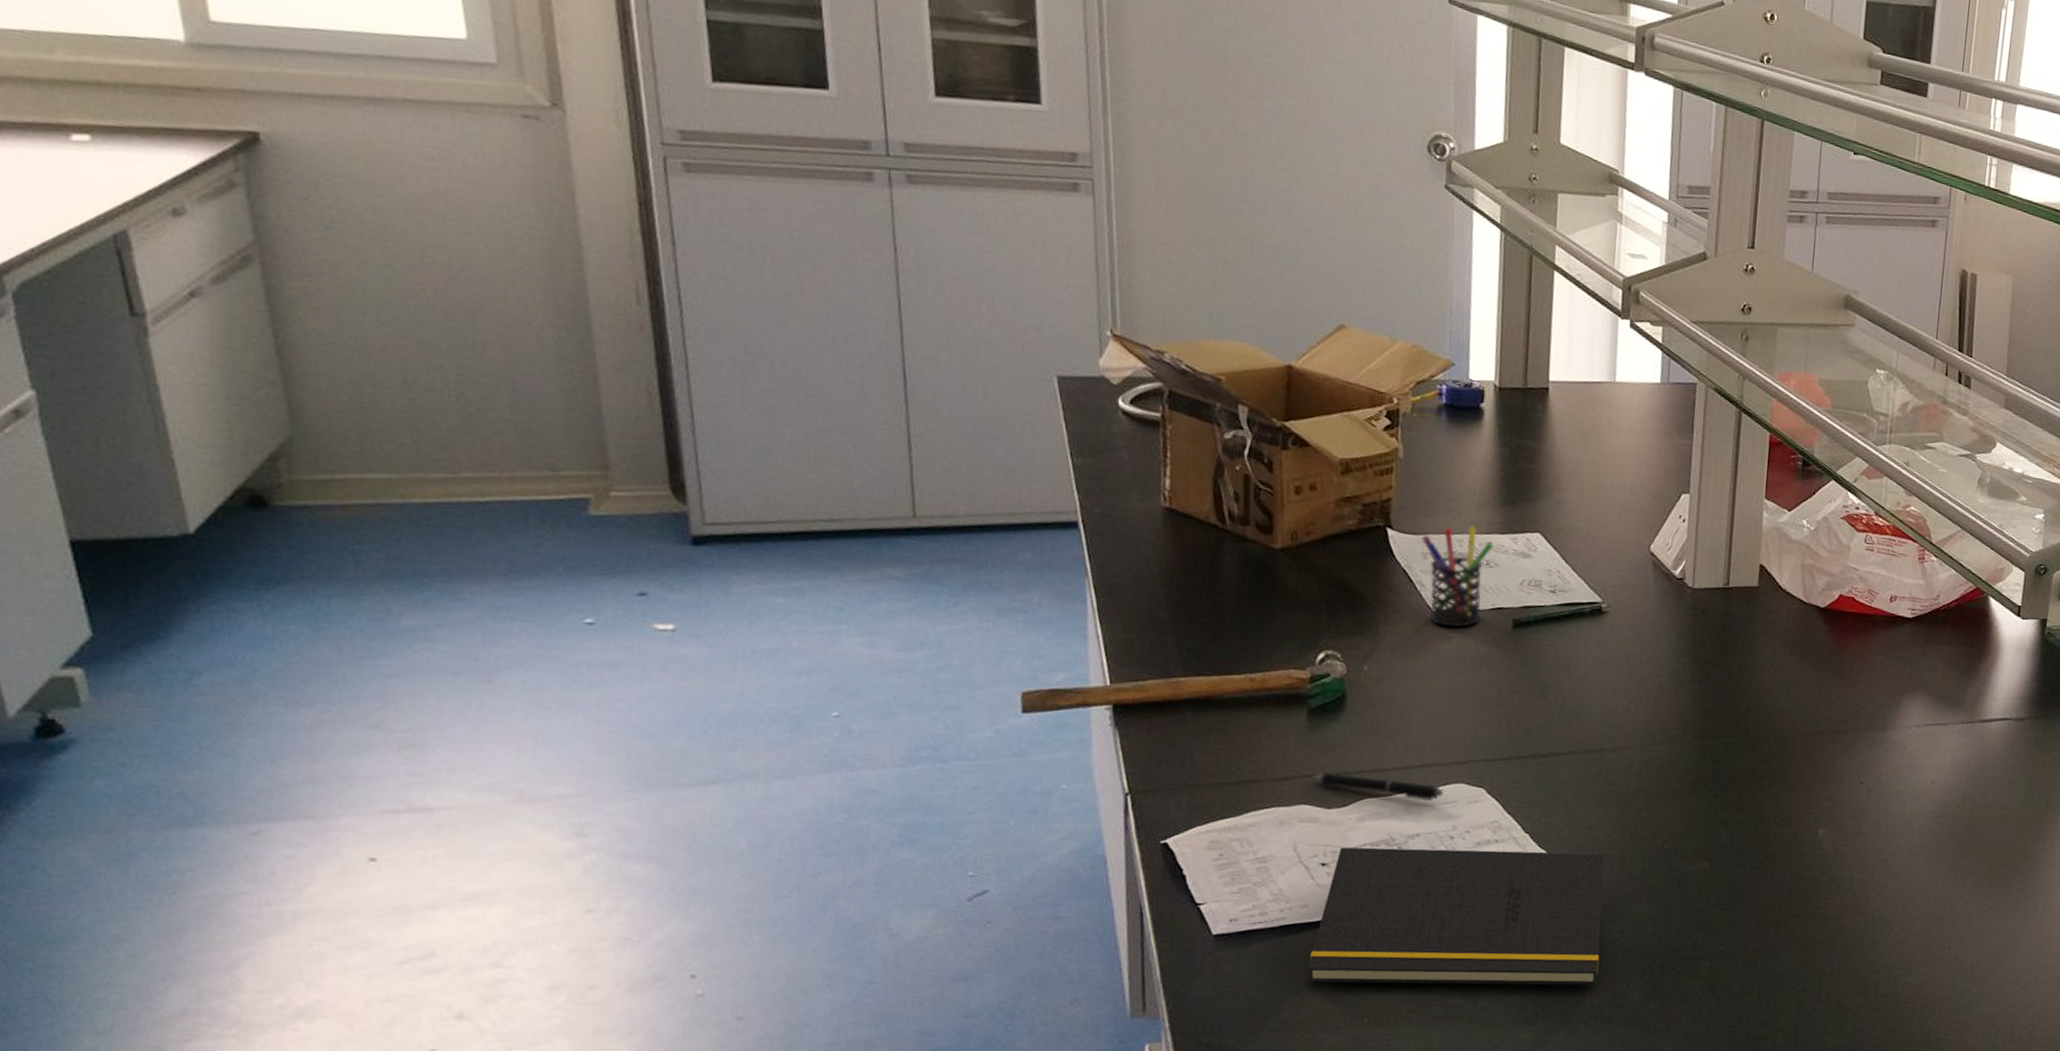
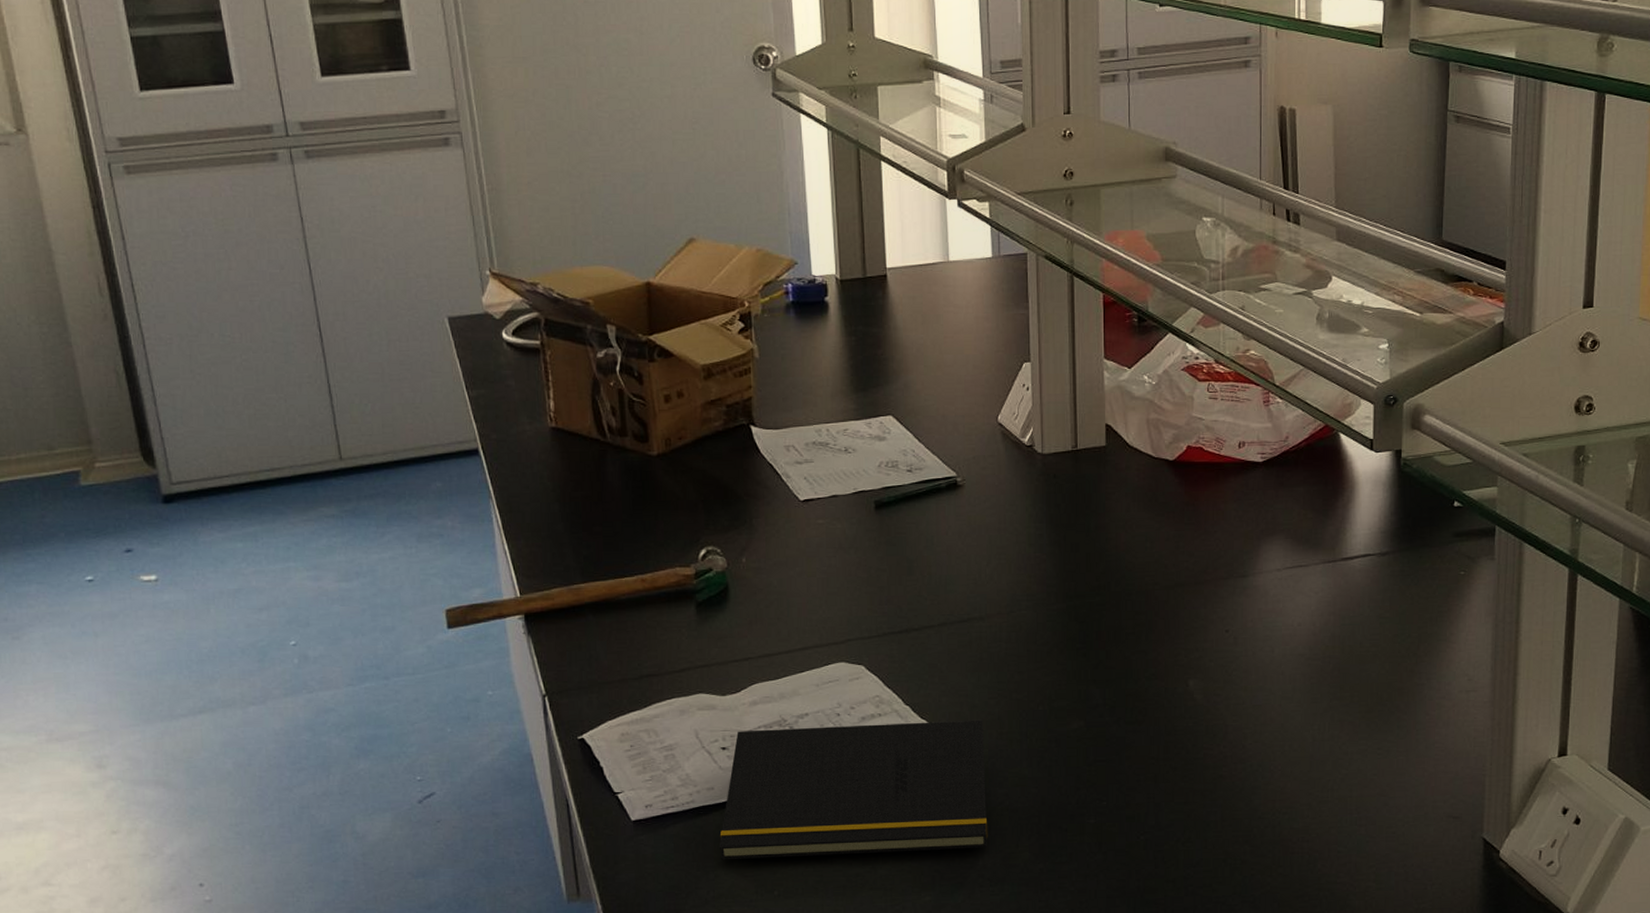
pen: present [1311,771,1445,802] -> none [704,661,827,682]
pen holder: present [1421,525,1494,627] -> none [783,415,850,514]

